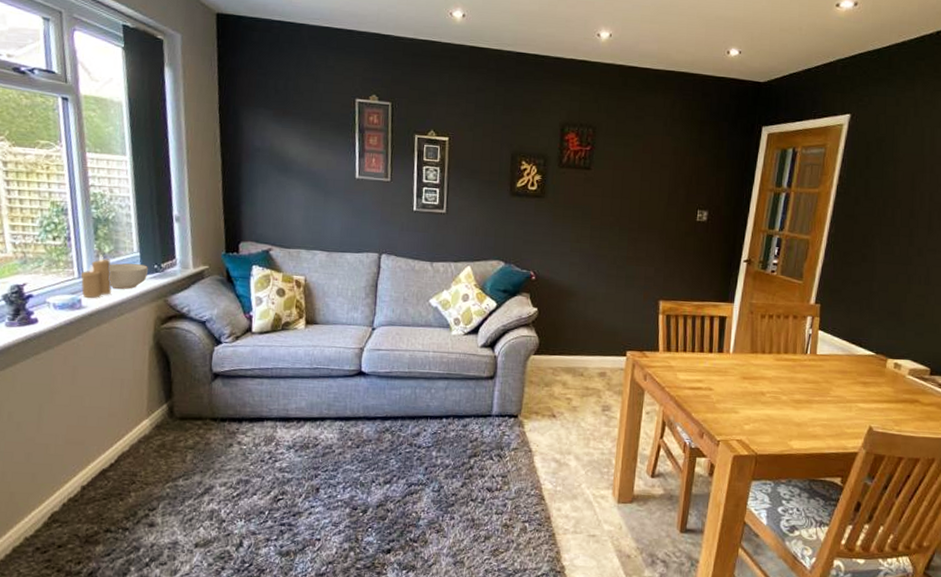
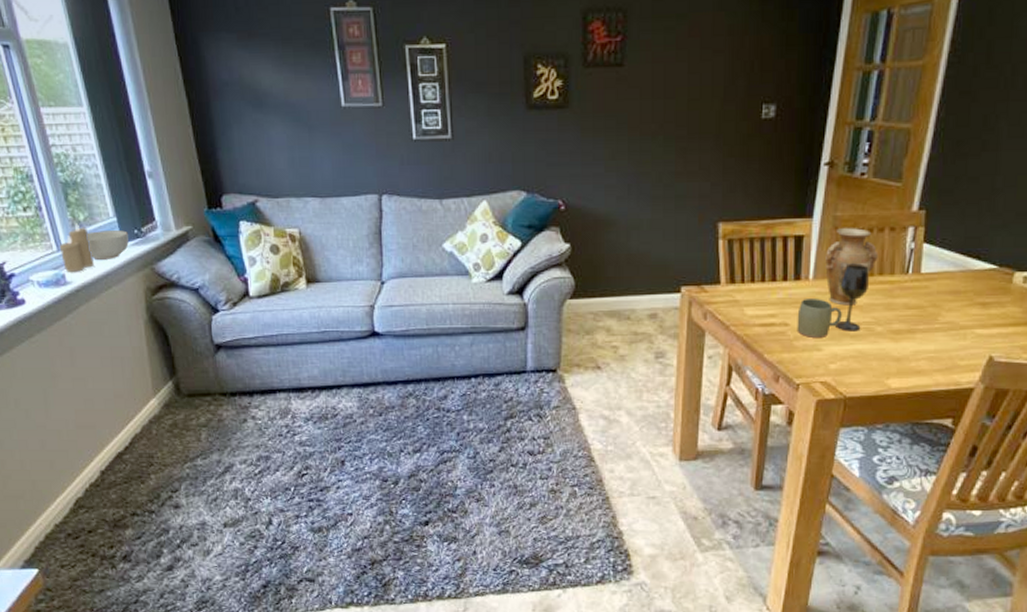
mug: none [719,369,755,402] -> present [797,299,842,337]
vase: none [743,312,784,377] -> present [825,227,879,306]
wine glass: none [750,342,778,399] -> present [835,263,870,332]

